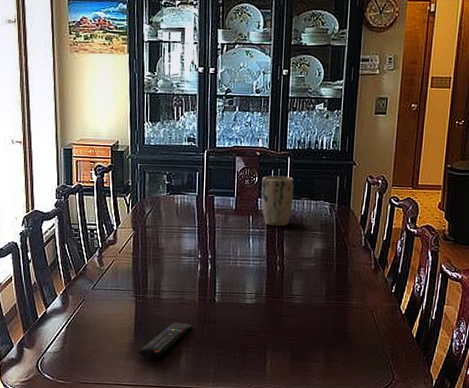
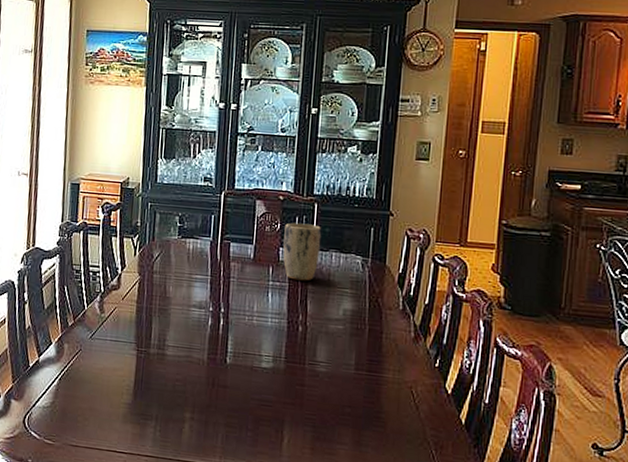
remote control: present [139,322,193,358] -> none [137,383,200,424]

